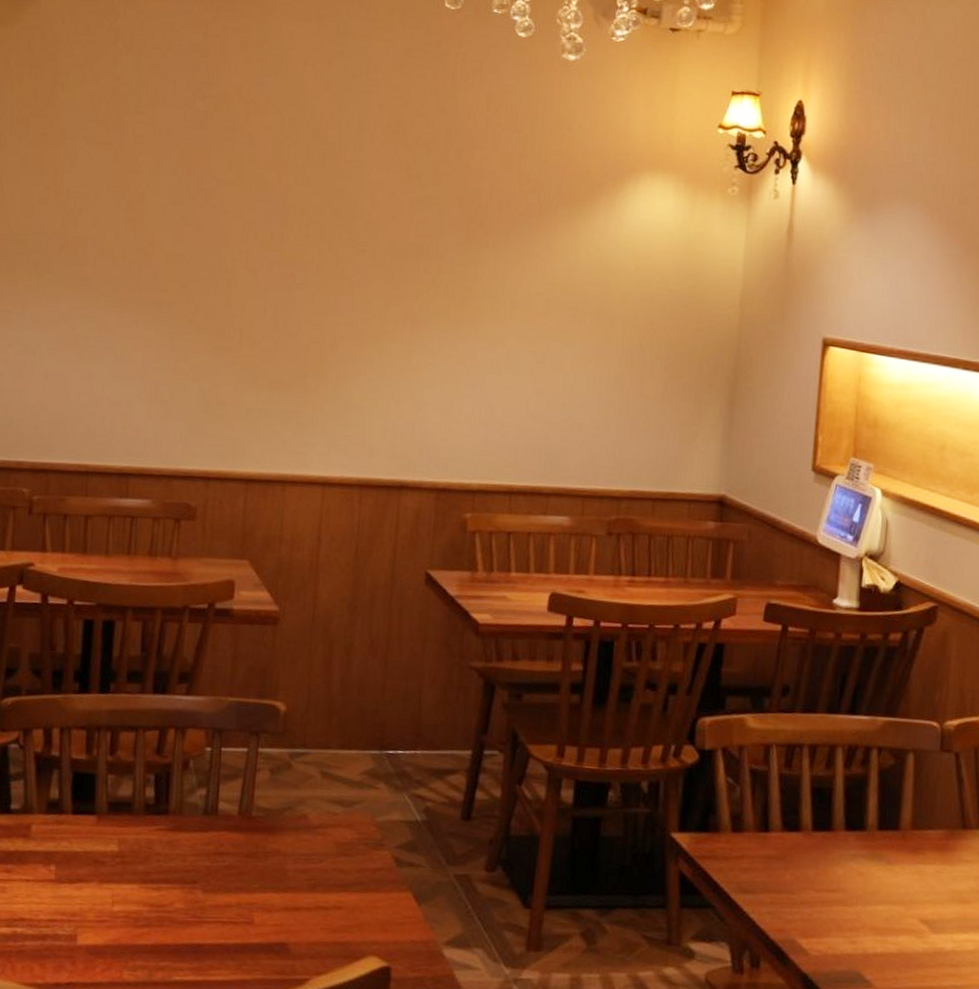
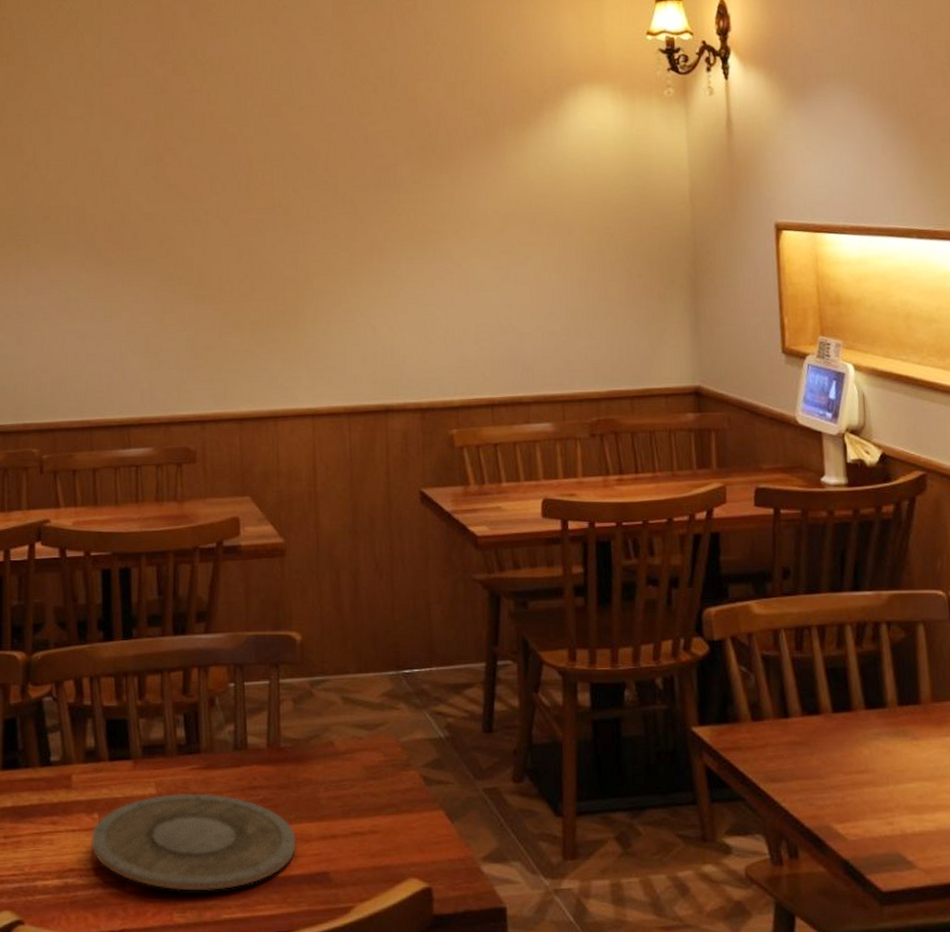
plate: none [44,852,258,952] -> present [90,793,296,891]

